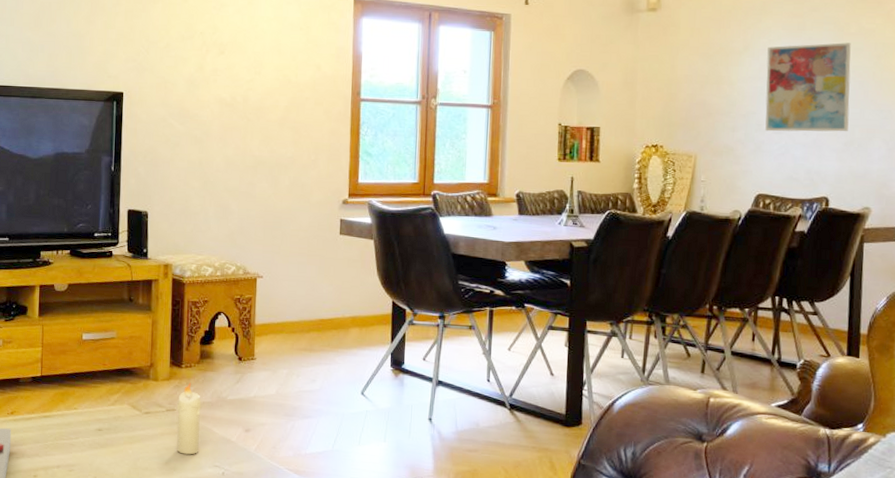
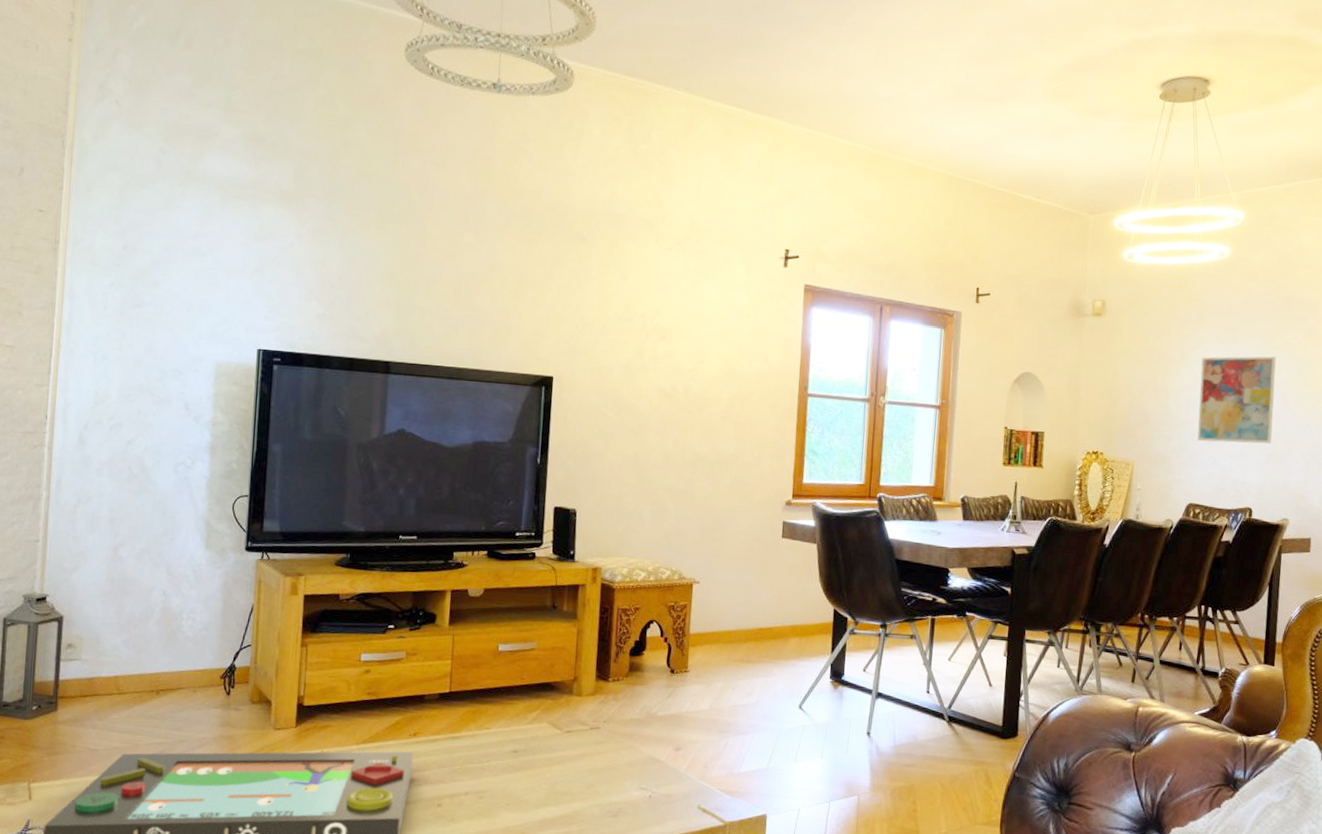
candle: present [177,382,202,455] -> none [600,697,629,777]

